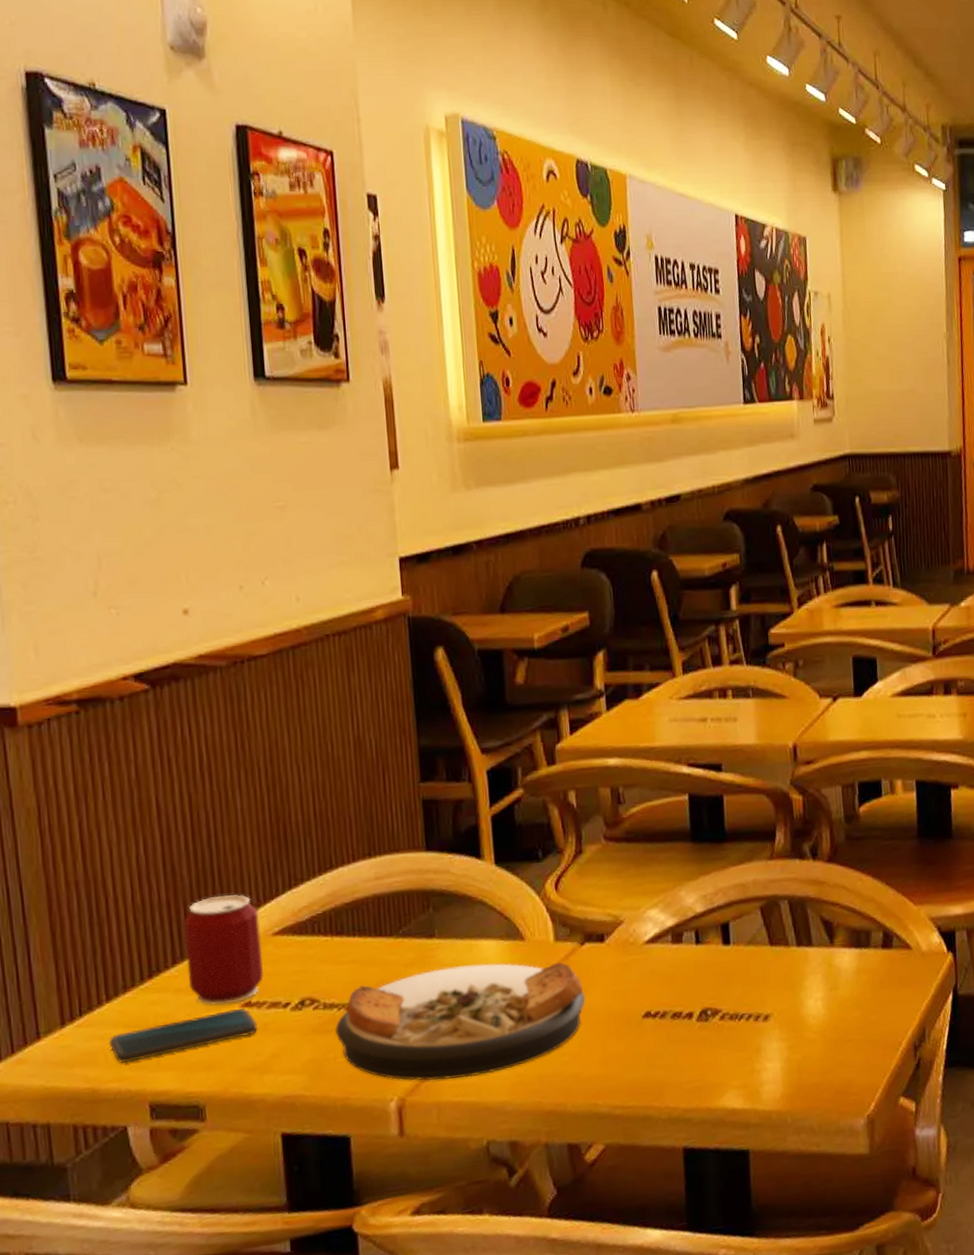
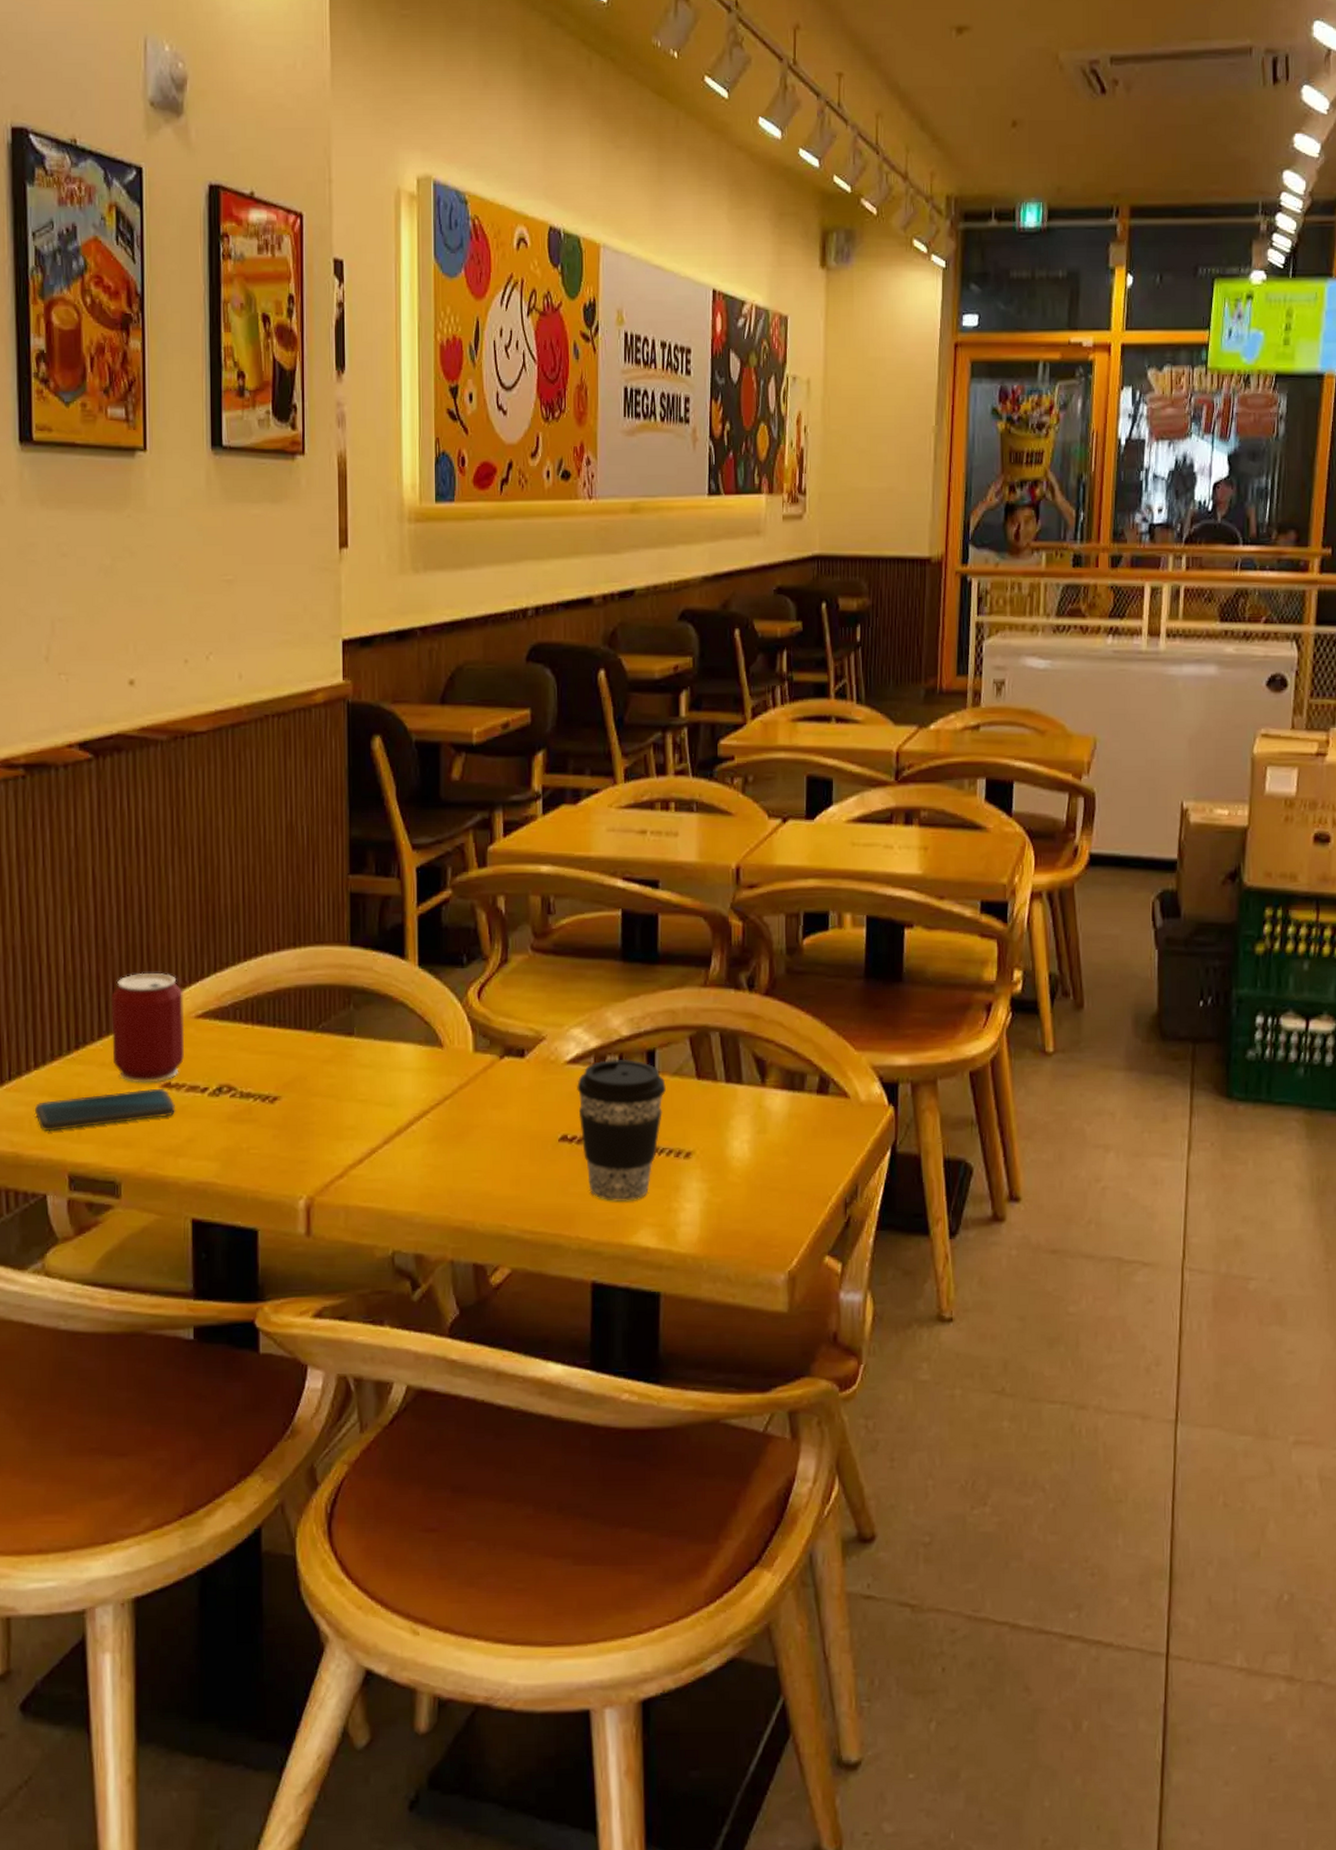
plate: present [335,962,586,1081] -> none [250,1068,501,1183]
coffee cup: none [657,934,742,1070] -> present [577,1059,666,1202]

